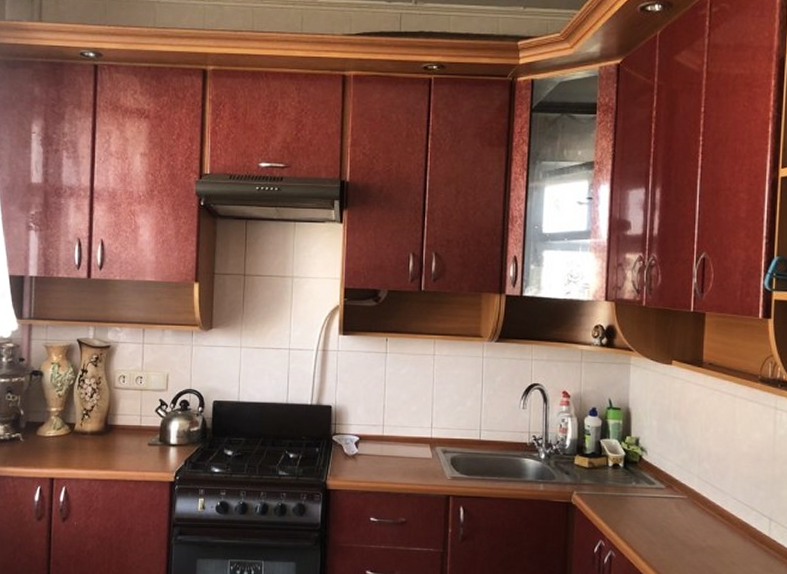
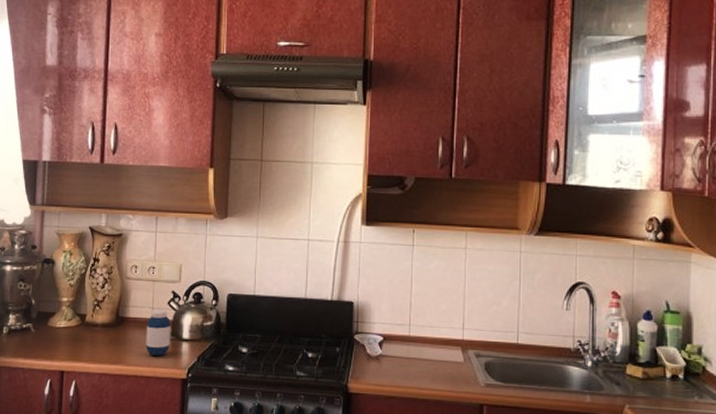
medicine bottle: none [134,416,158,461] -> present [146,308,171,357]

